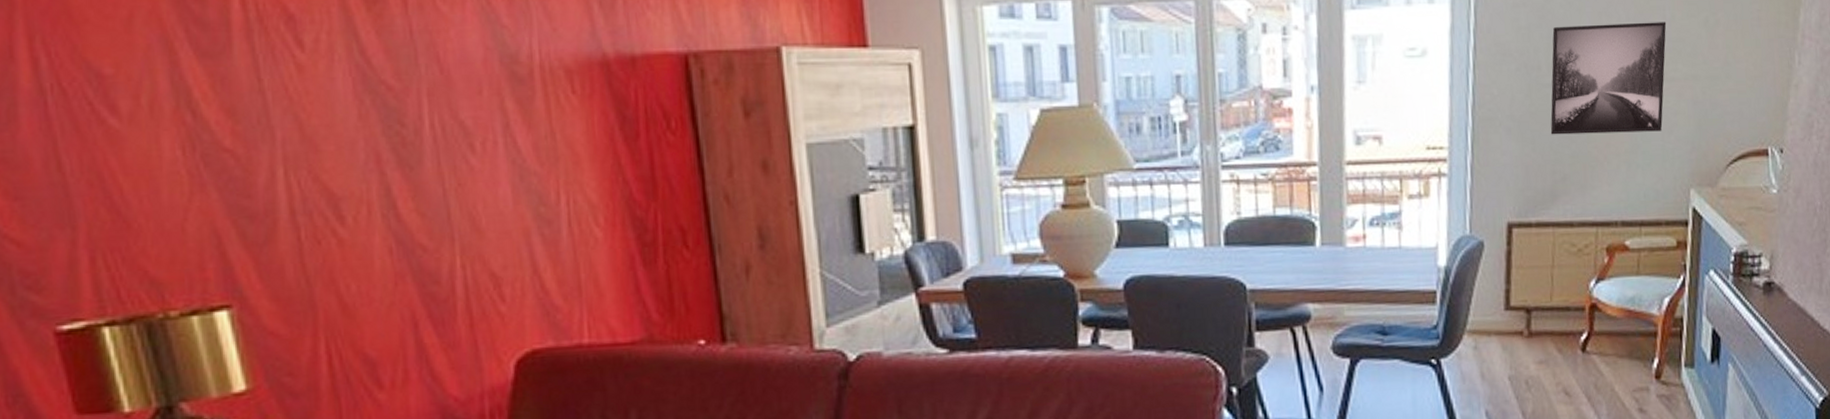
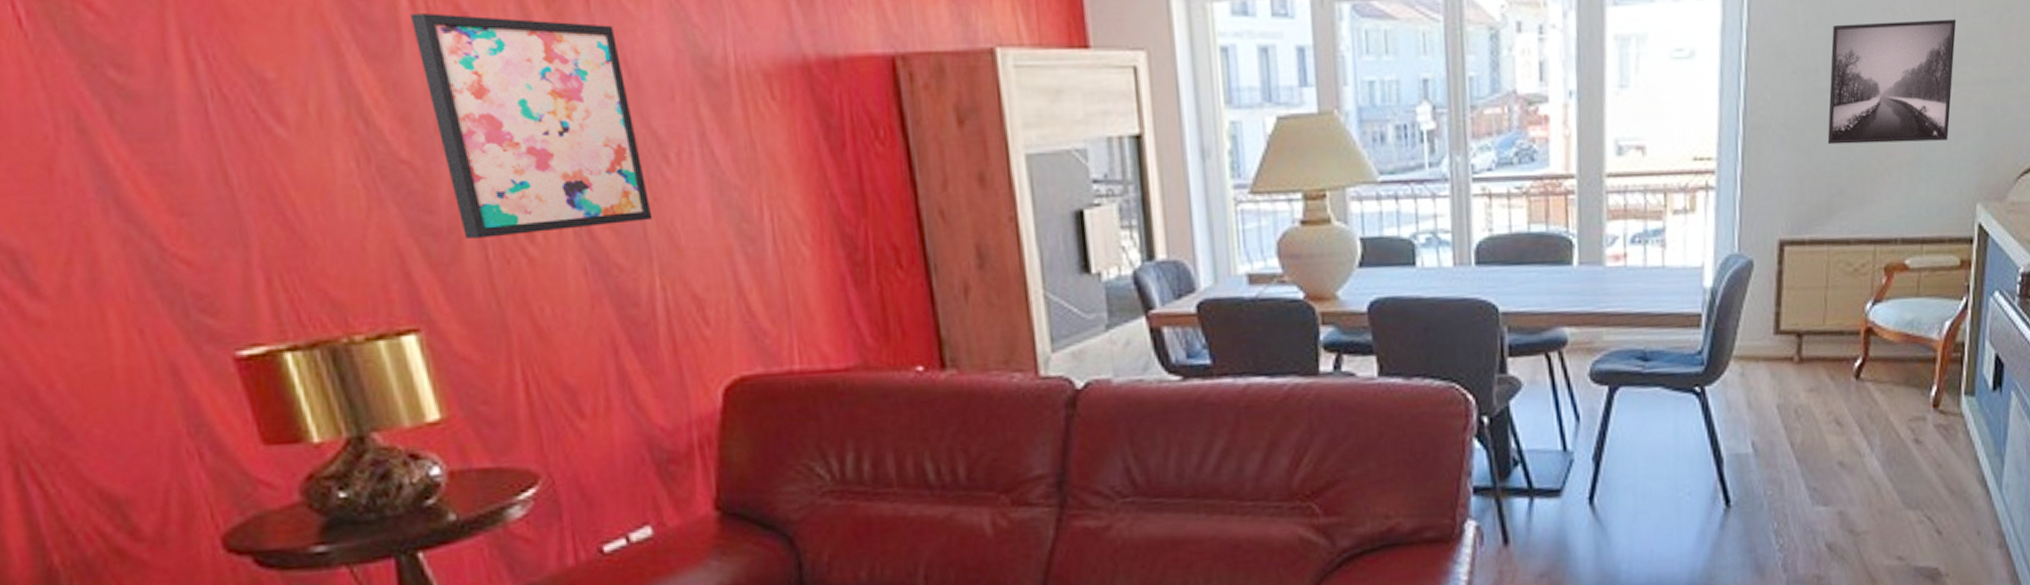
wall art: none [242,15,457,221] -> present [411,13,653,239]

